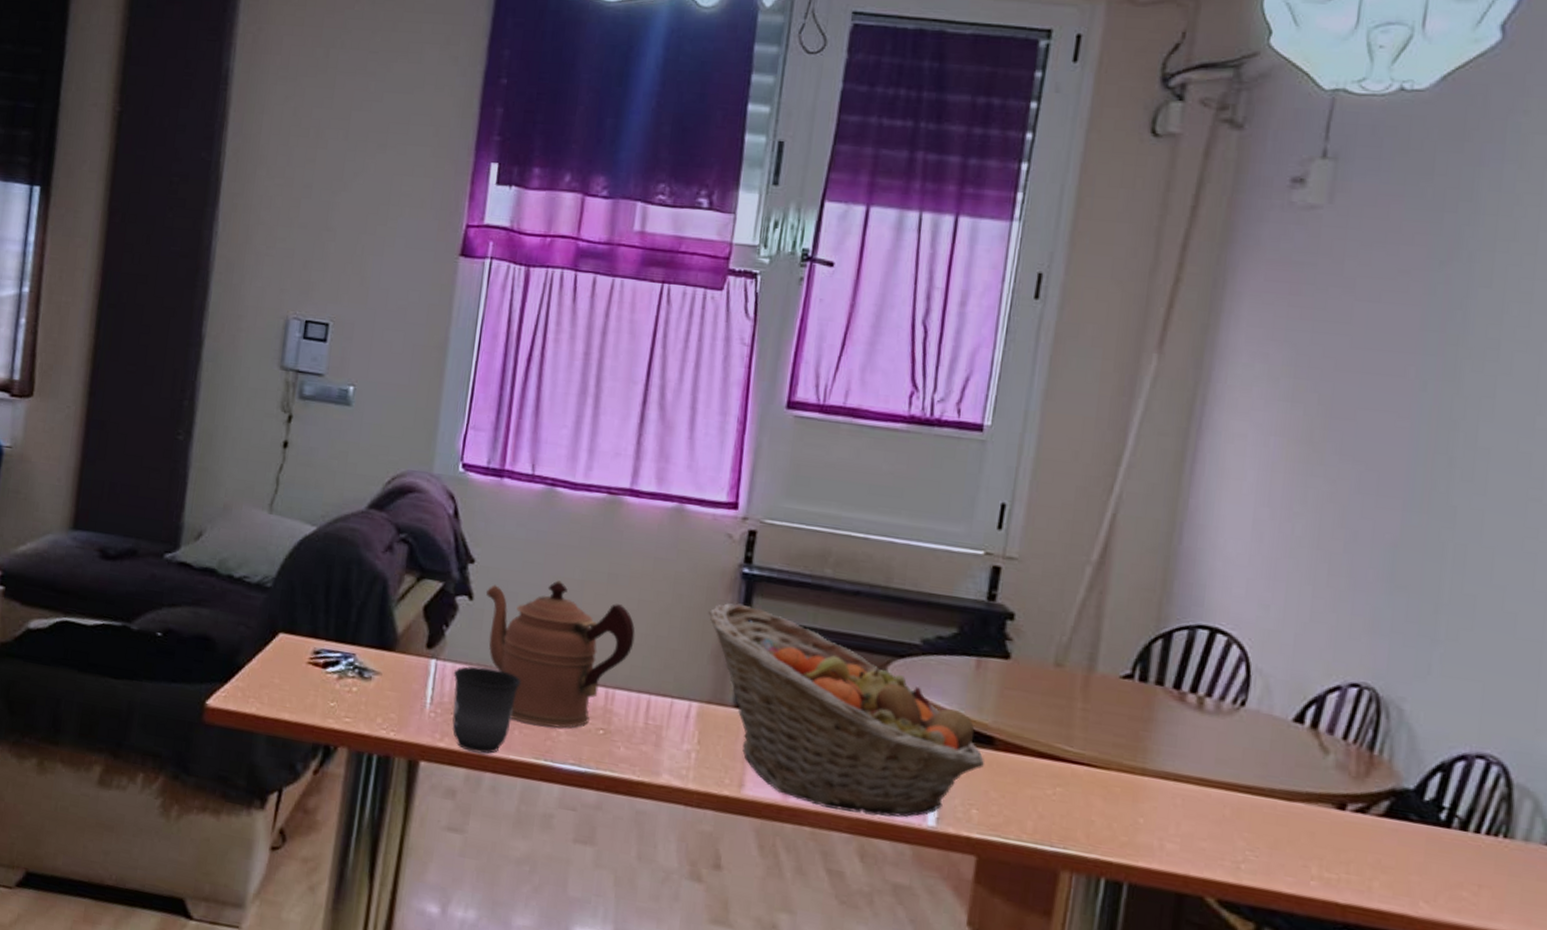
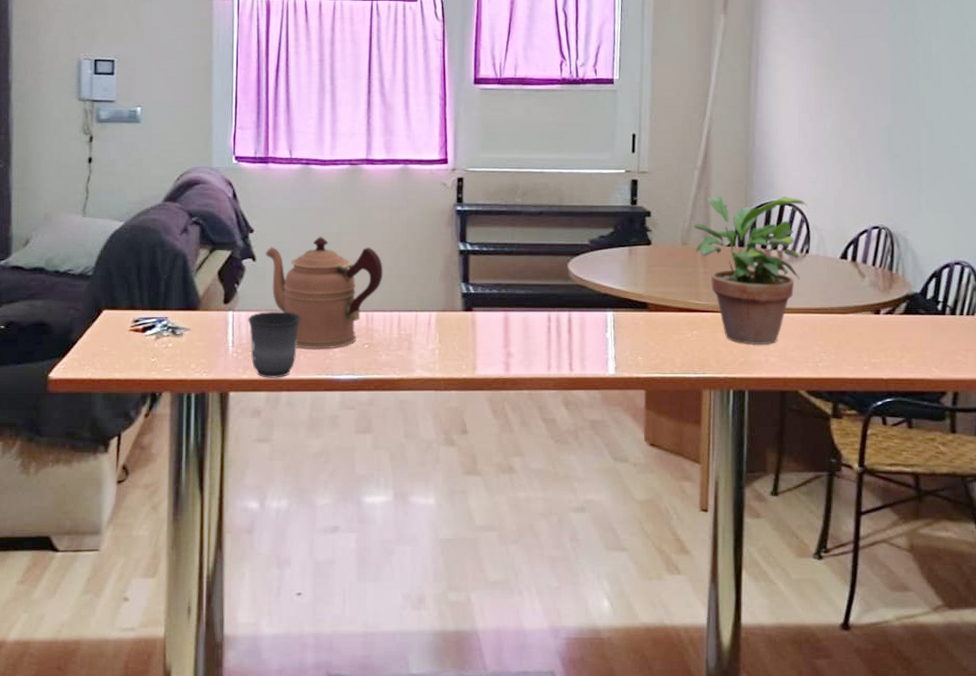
fruit basket: present [708,603,985,818] -> none [435,233,643,374]
potted plant: none [1073,605,1252,825] -> present [693,196,808,344]

